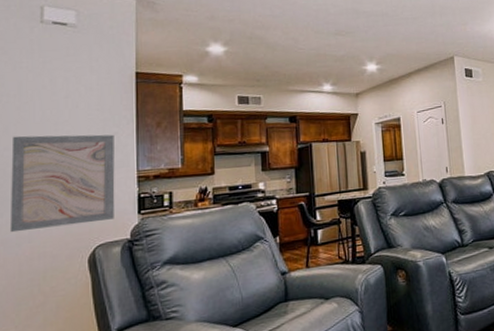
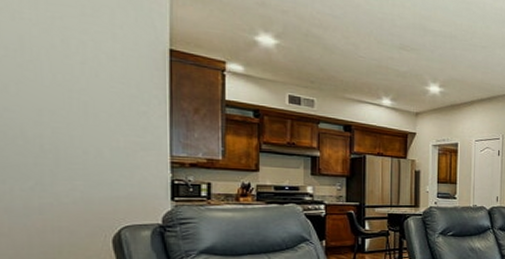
wall art: present [9,134,115,233] -> none [13,96,144,203]

